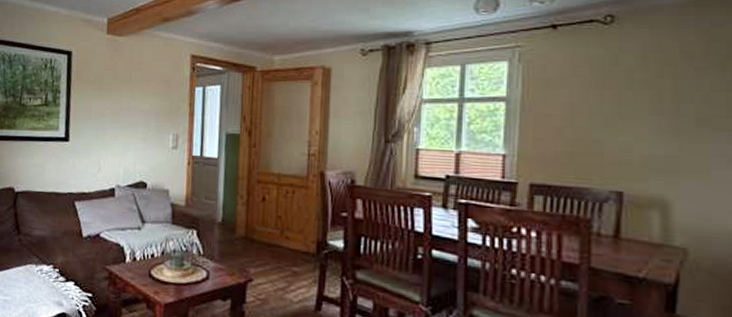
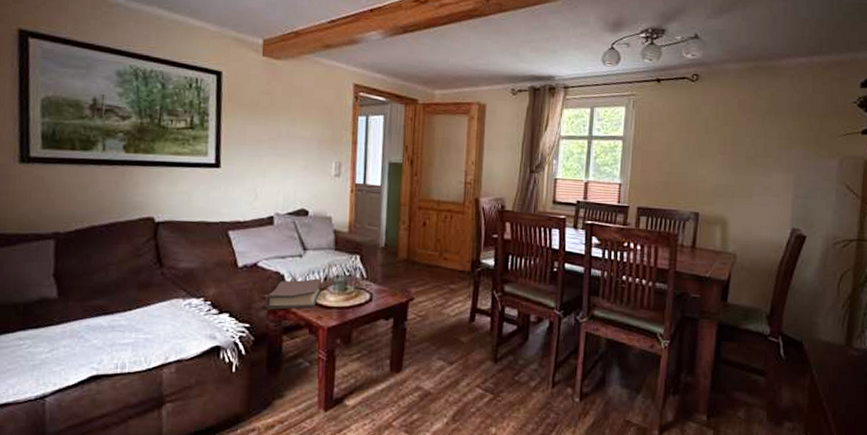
hardback book: none [105,252,160,283] -> present [264,278,323,310]

